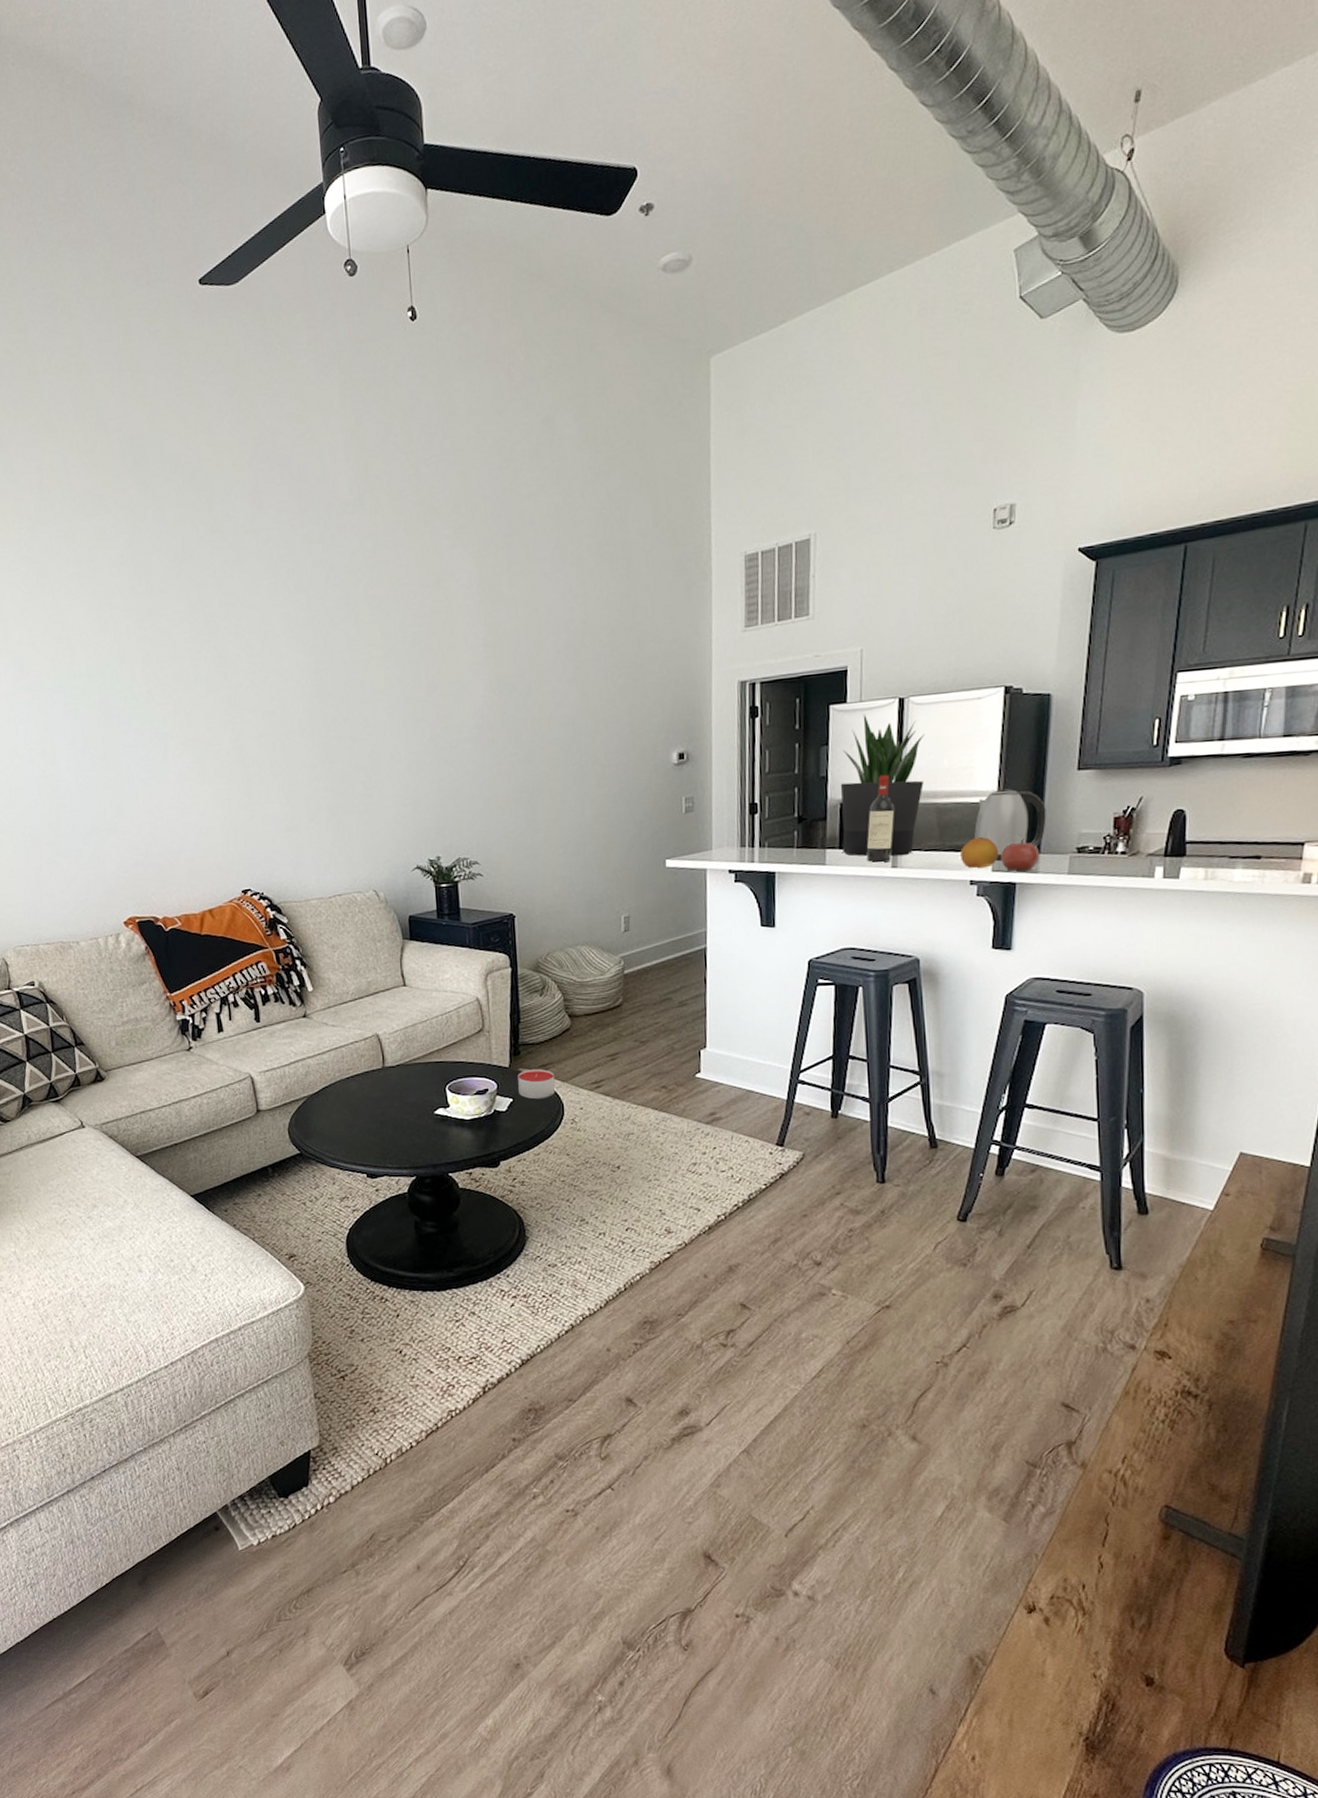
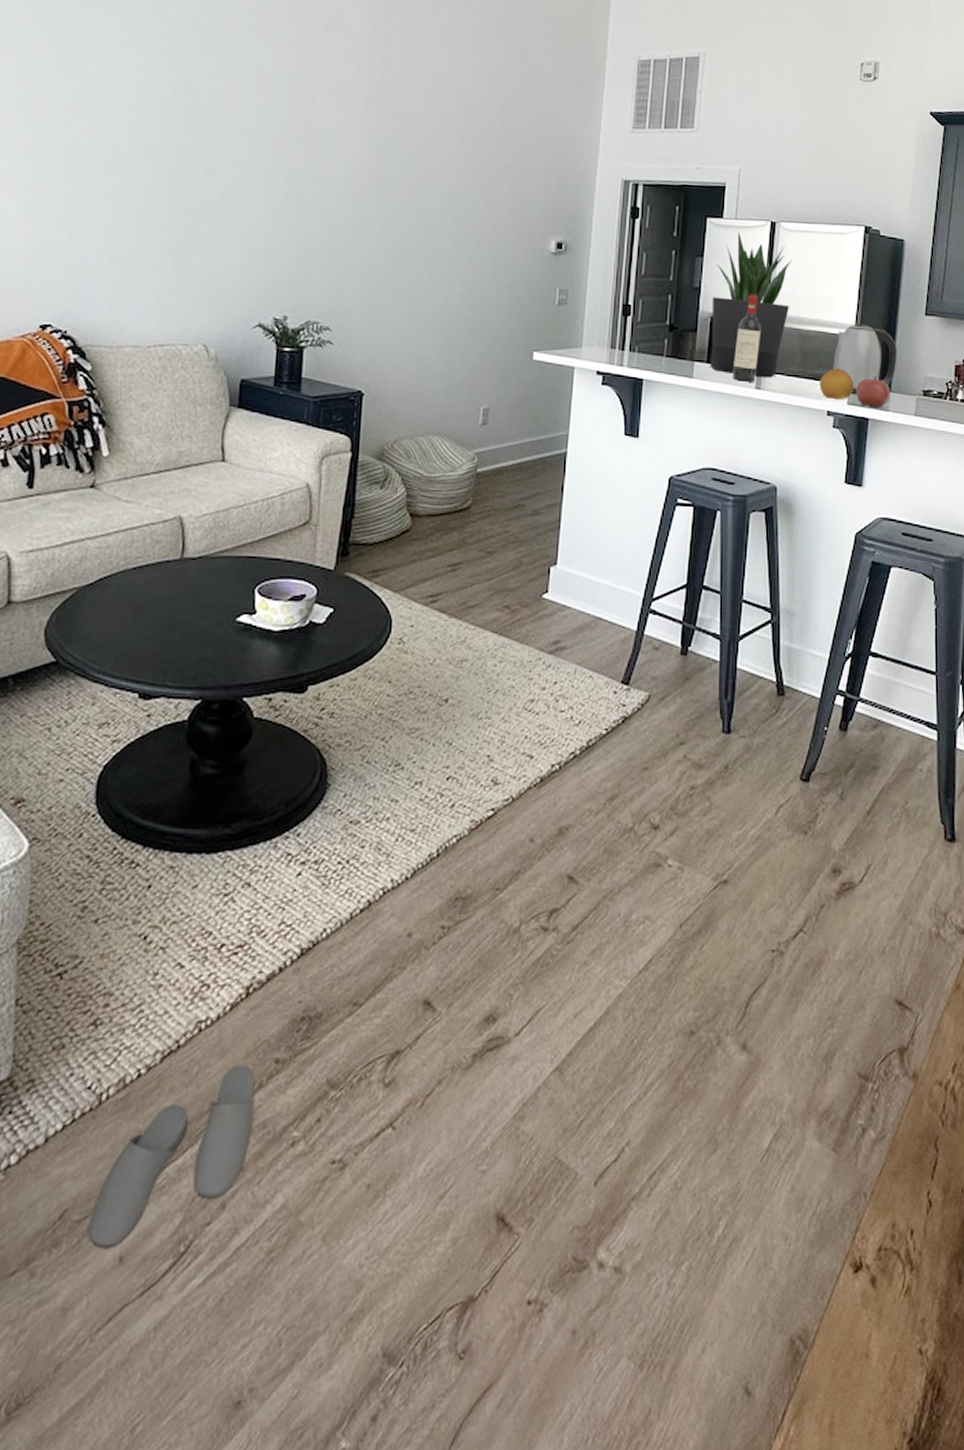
slippers: none [391,1442,502,1560] -> present [88,1066,255,1249]
candle: present [518,1068,556,1100] -> none [341,574,386,612]

